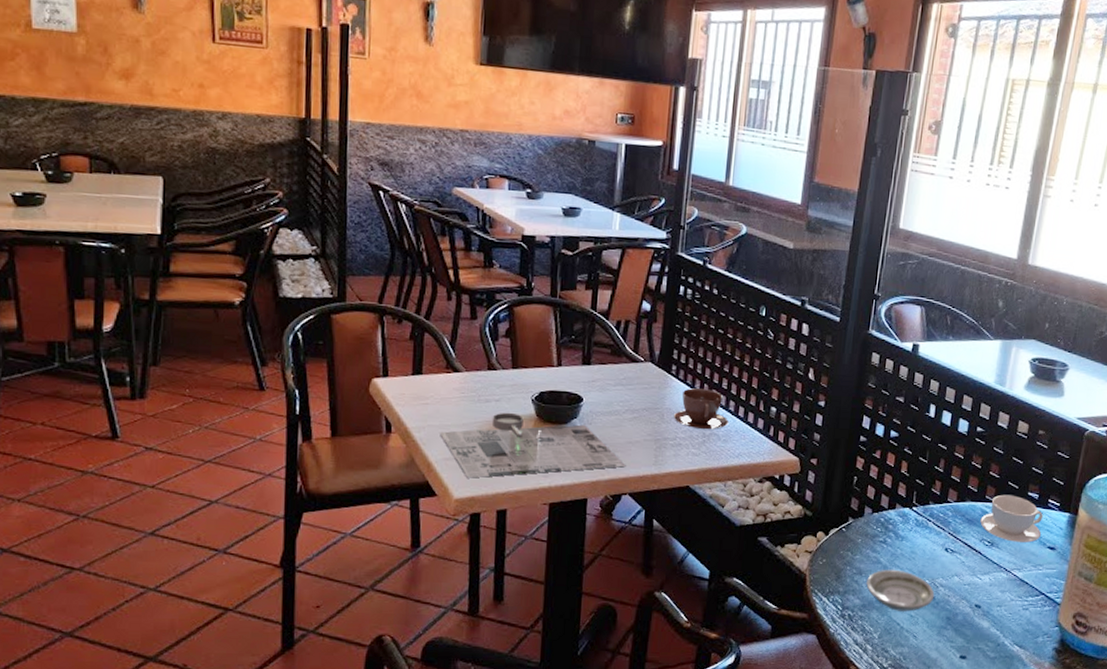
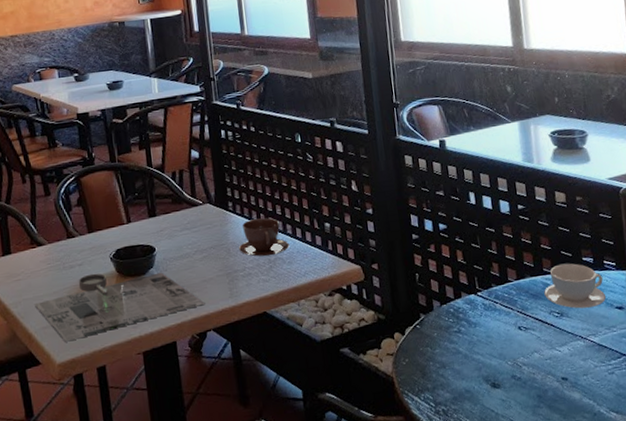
saucer: present [865,569,935,612] -> none [451,356,521,398]

